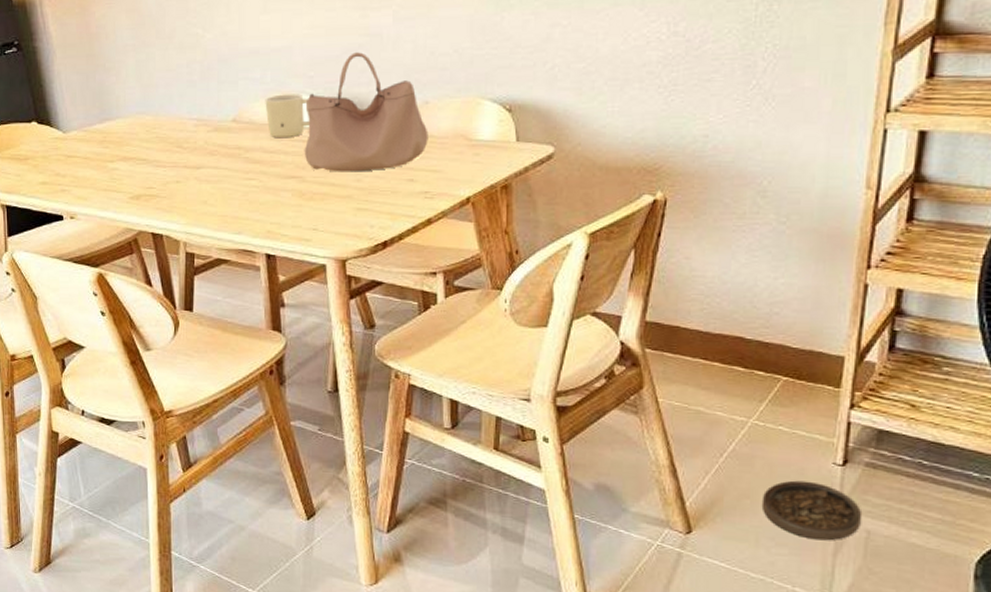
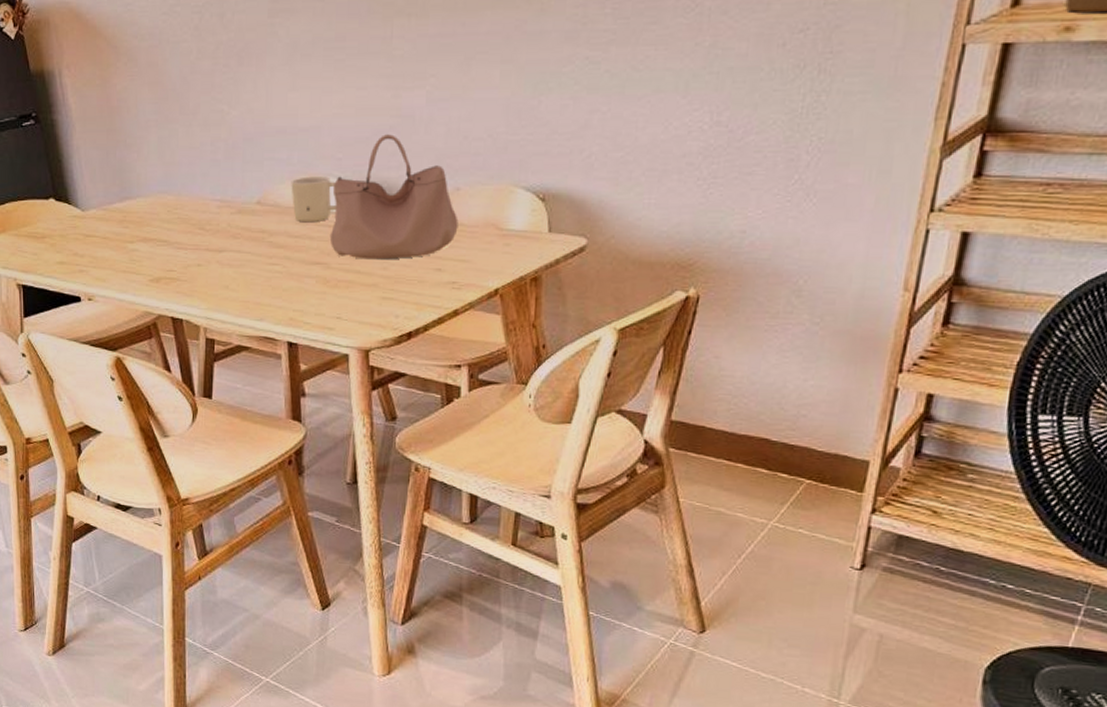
pet bowl: present [761,480,861,541] -> none [776,583,875,643]

